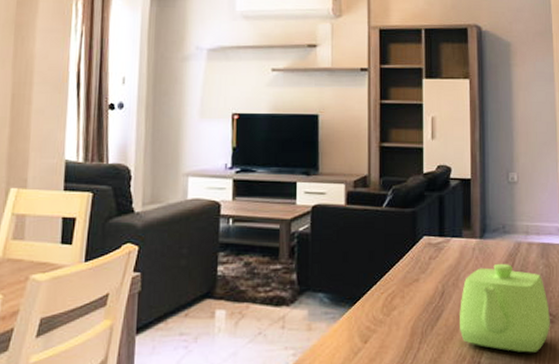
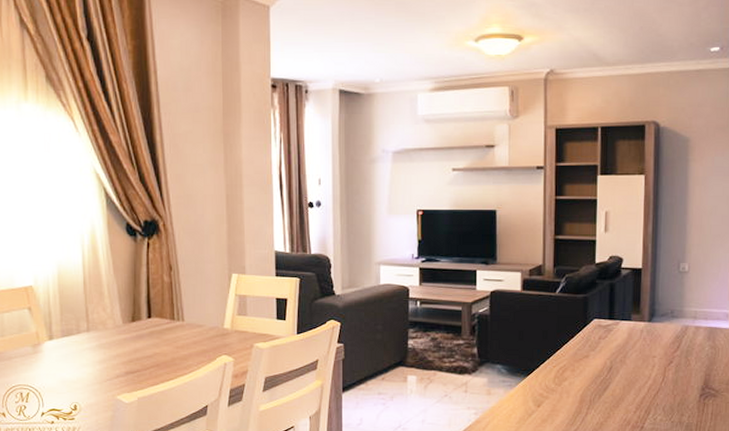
teapot: present [460,263,550,353] -> none [625,344,713,421]

